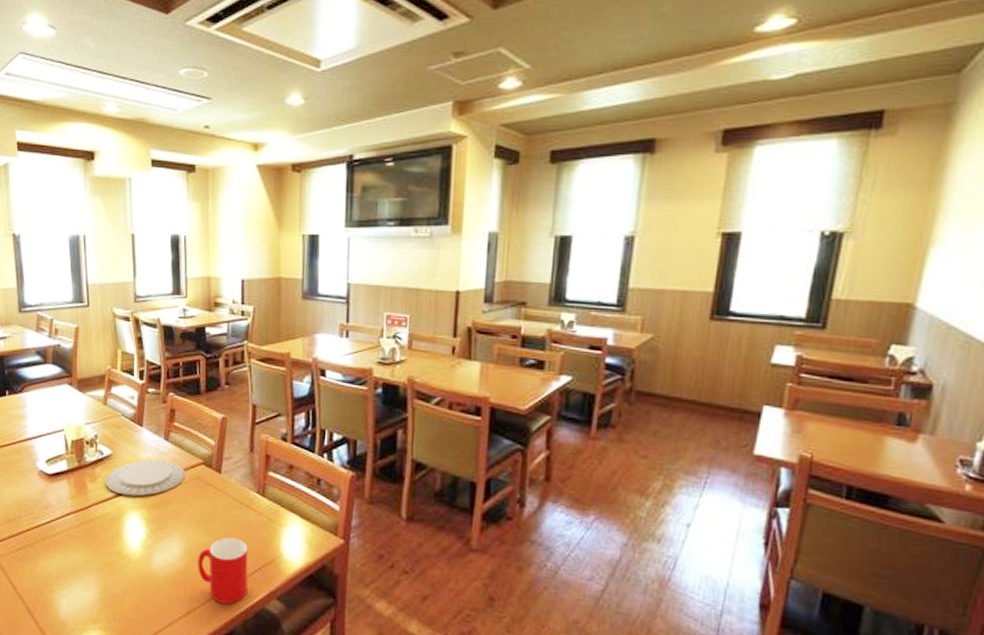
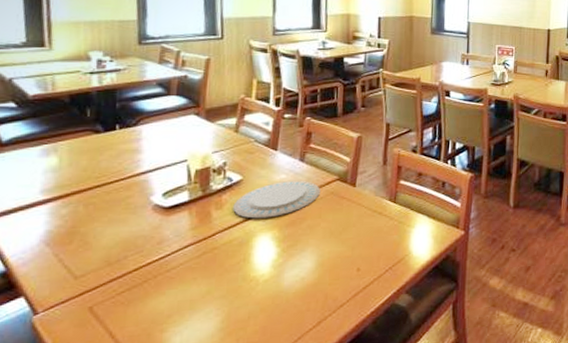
cup: present [198,537,248,604] -> none [330,244,380,307]

